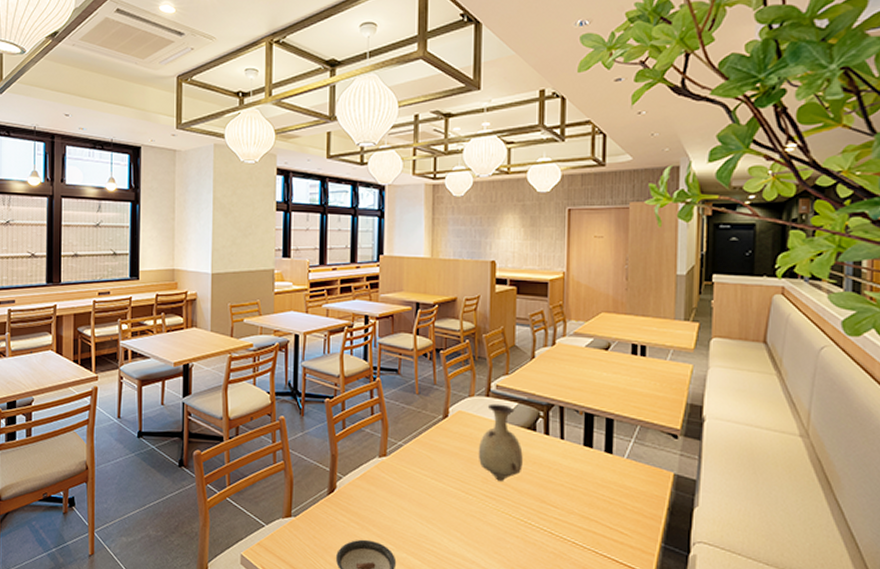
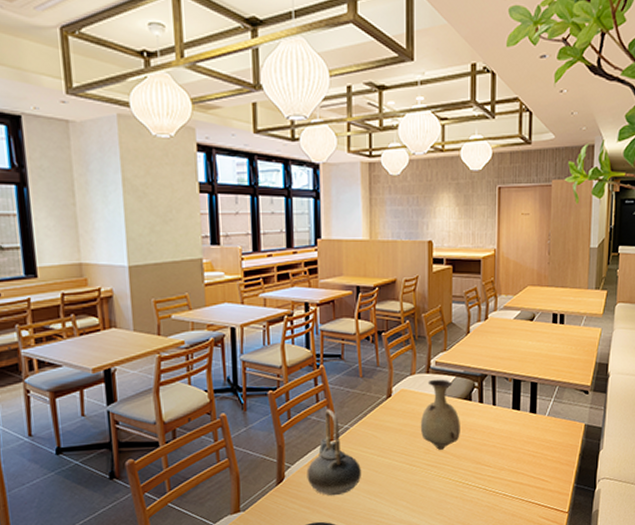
teapot: none [358,423,413,515] -> present [307,409,361,496]

